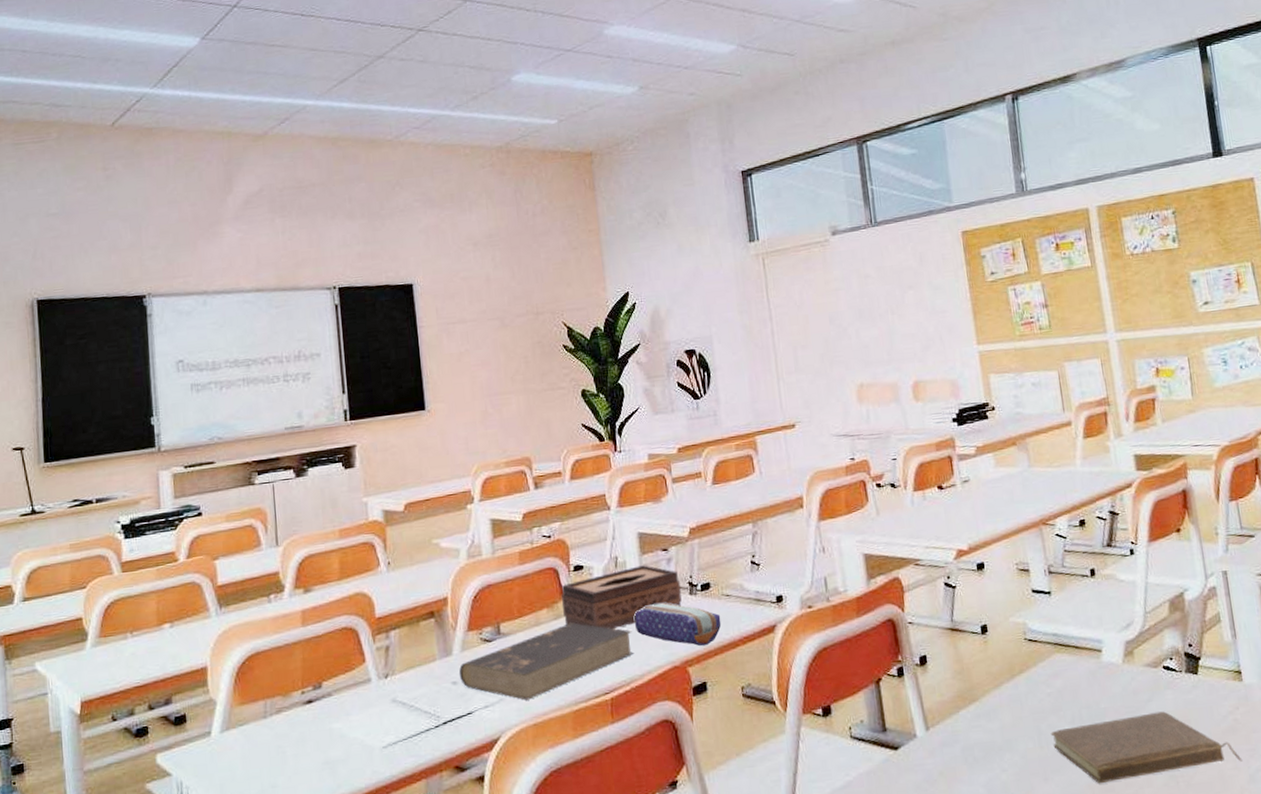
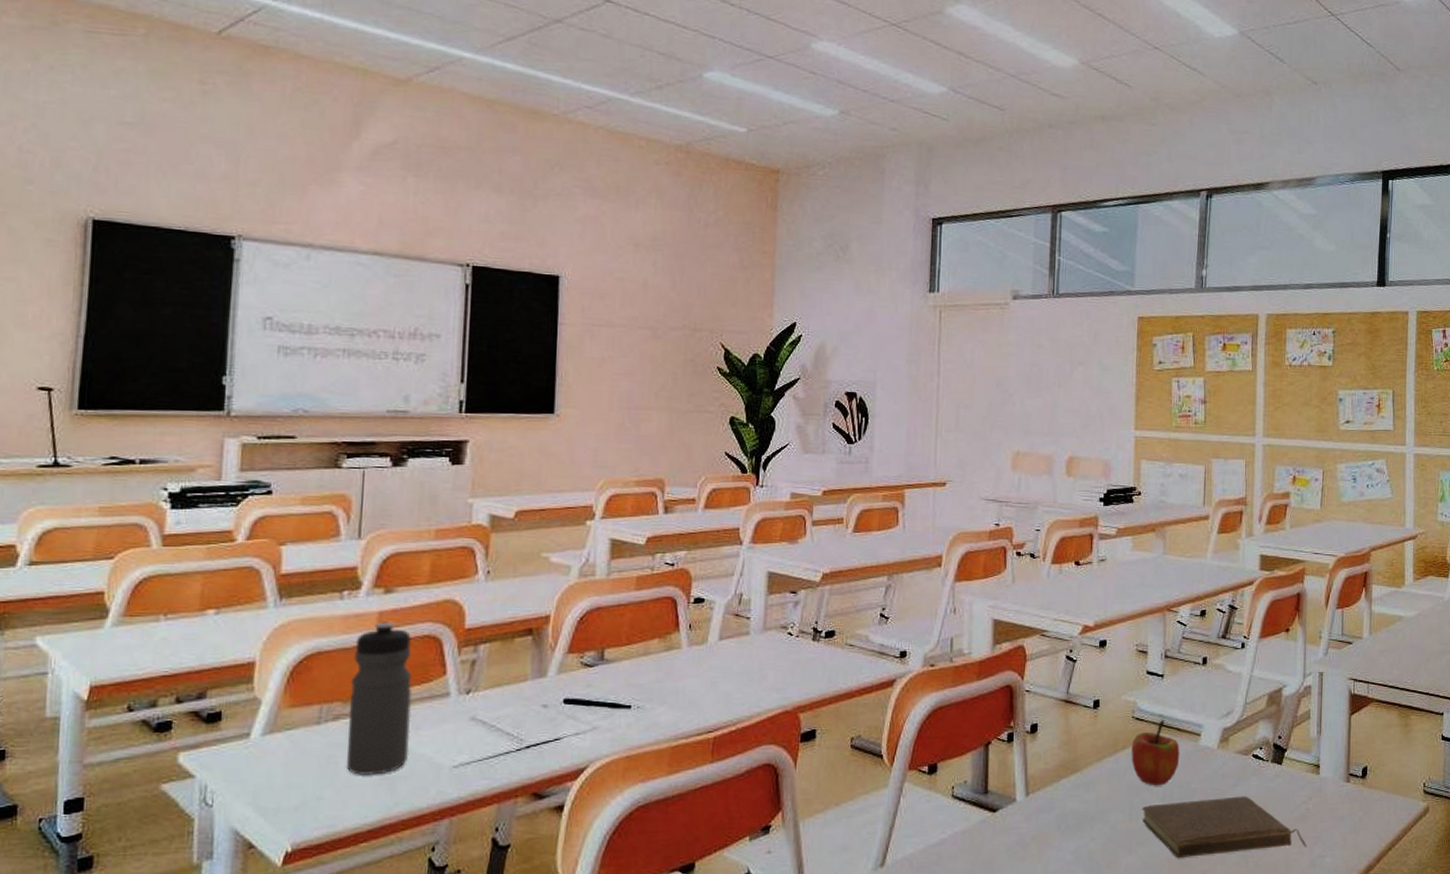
water bottle: none [286,618,344,762] -> present [347,622,413,775]
book: present [458,622,635,700] -> none [551,656,747,731]
tissue box: present [562,565,682,630] -> none [676,605,804,668]
pencil case: present [634,603,722,647] -> none [751,646,841,694]
apple: none [1028,639,1083,709] -> present [1131,720,1180,786]

